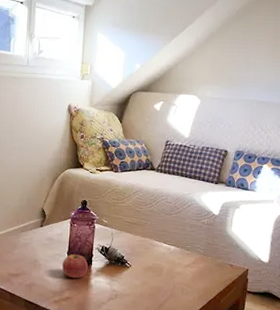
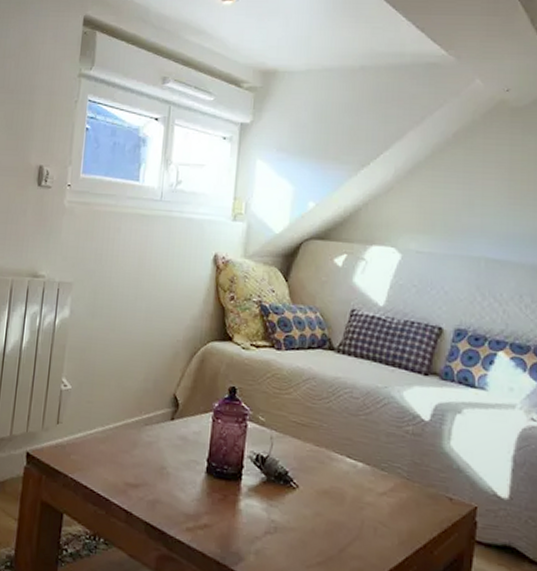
apple: present [62,252,88,279] -> none [199,460,236,499]

